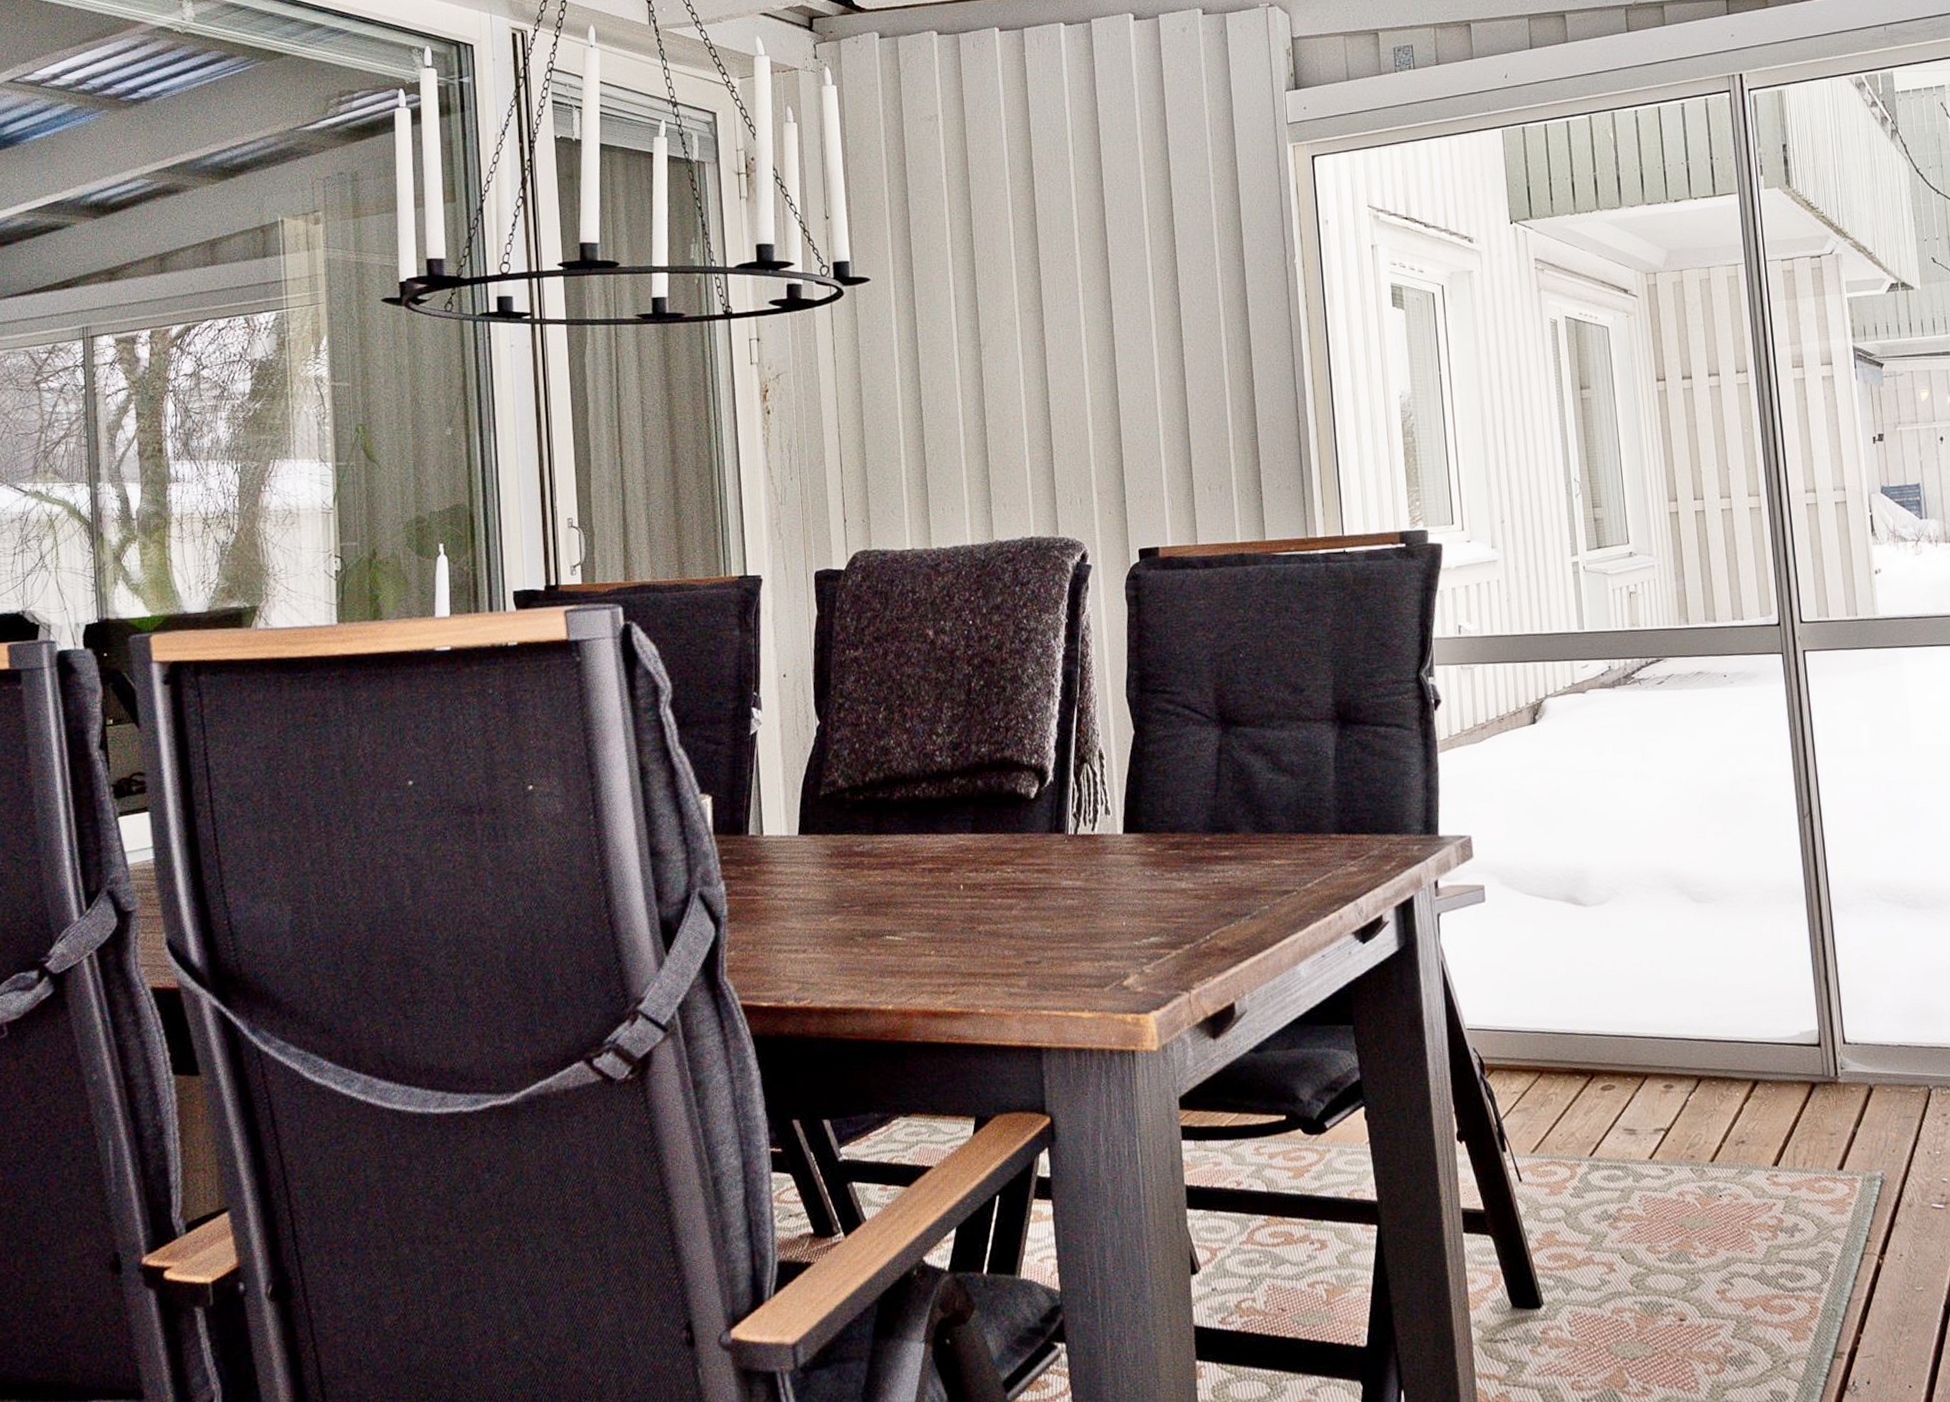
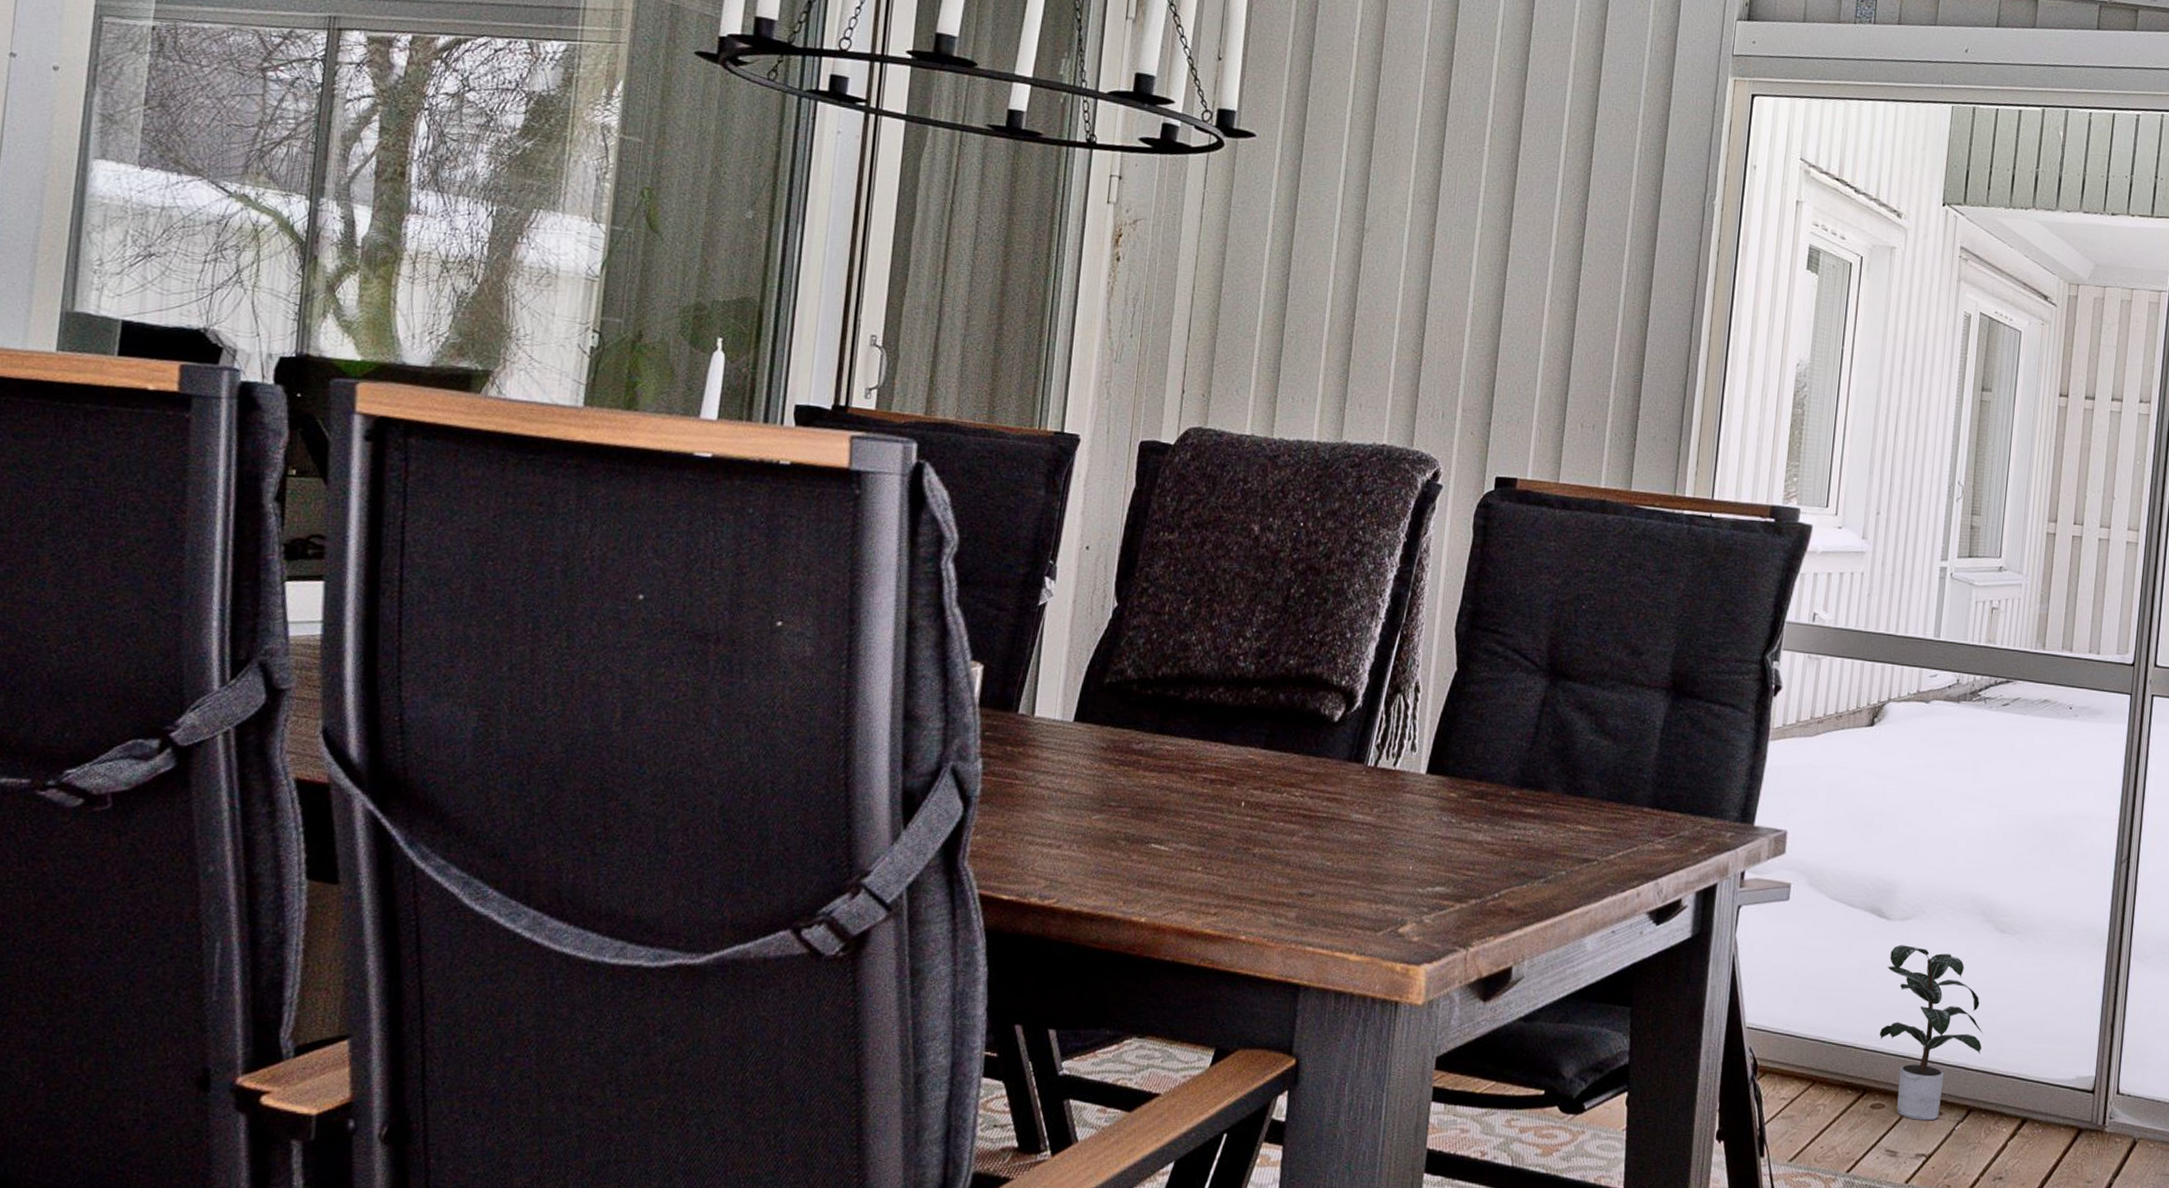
potted plant: none [1591,928,1700,1096] -> present [1879,944,1983,1121]

